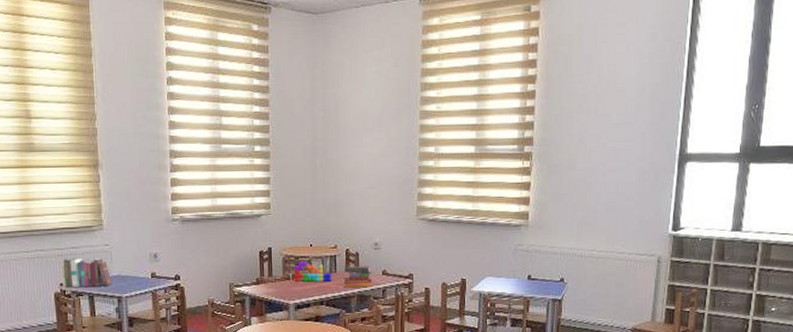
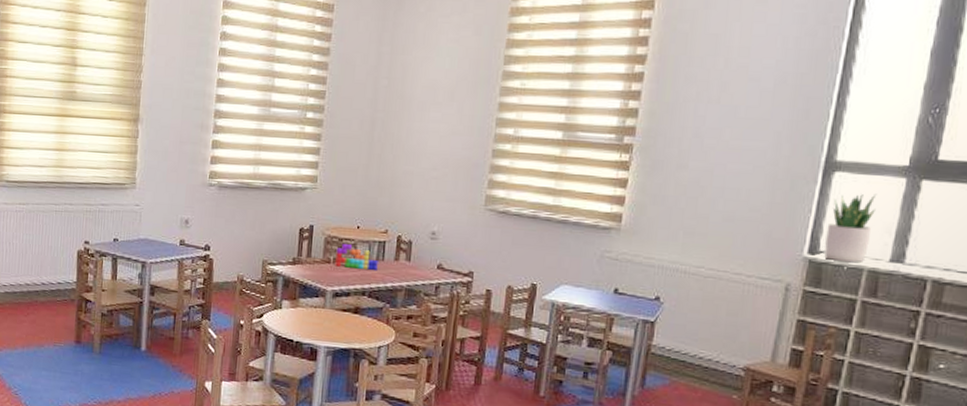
books: present [61,258,112,287] -> none [87,215,138,249]
books: present [341,266,372,288] -> none [388,255,425,282]
planter: none [684,177,719,235] -> present [824,194,877,263]

